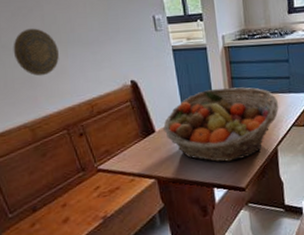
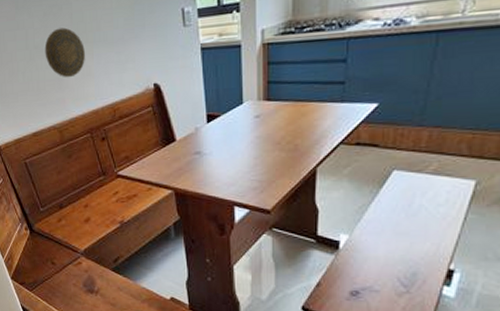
fruit basket: present [163,87,279,162] -> none [185,93,326,179]

